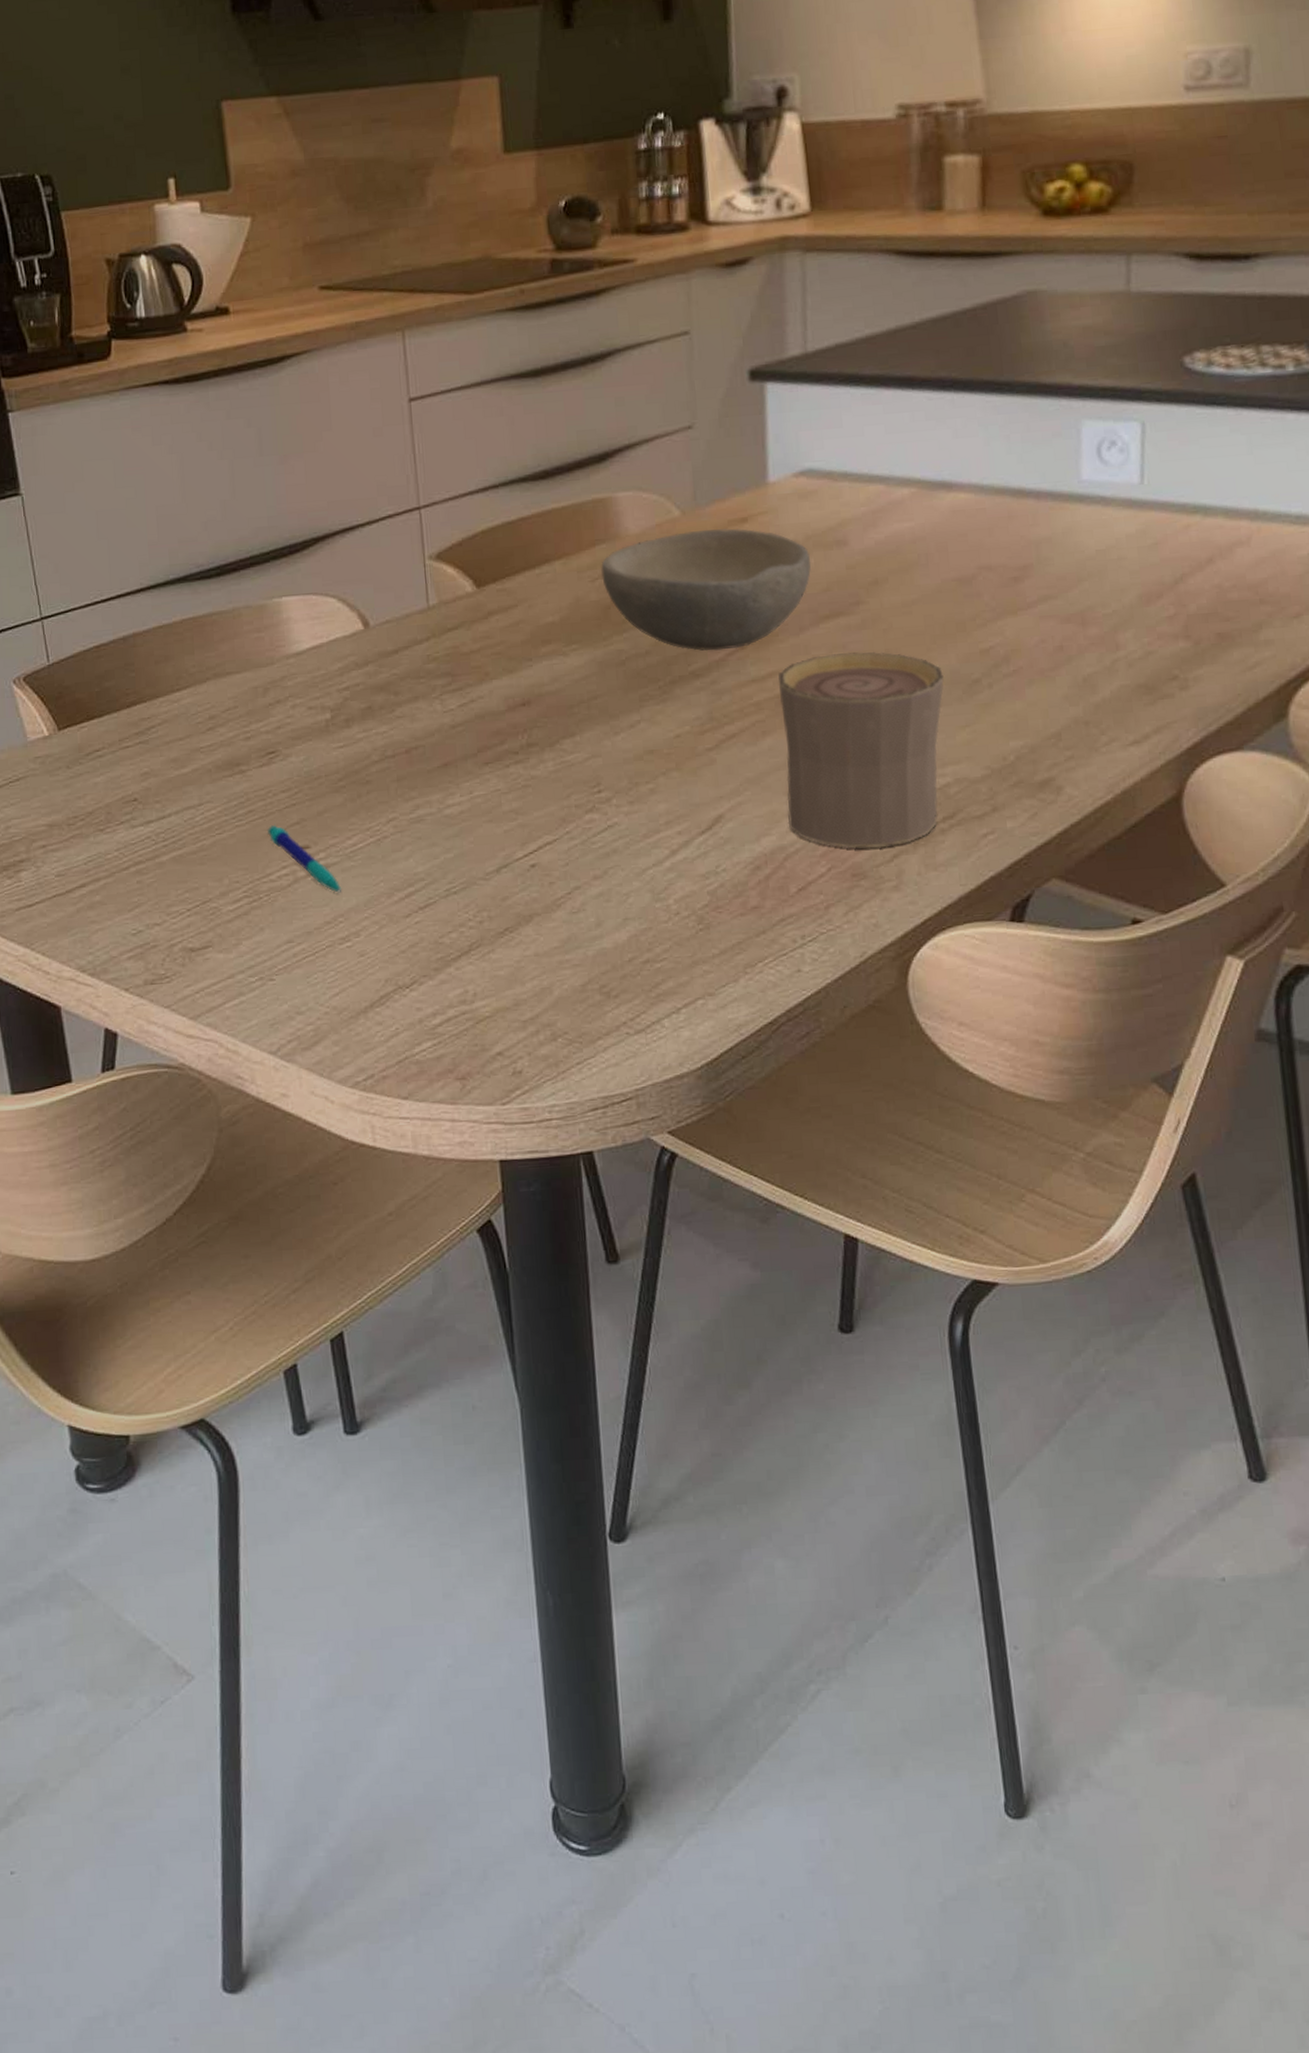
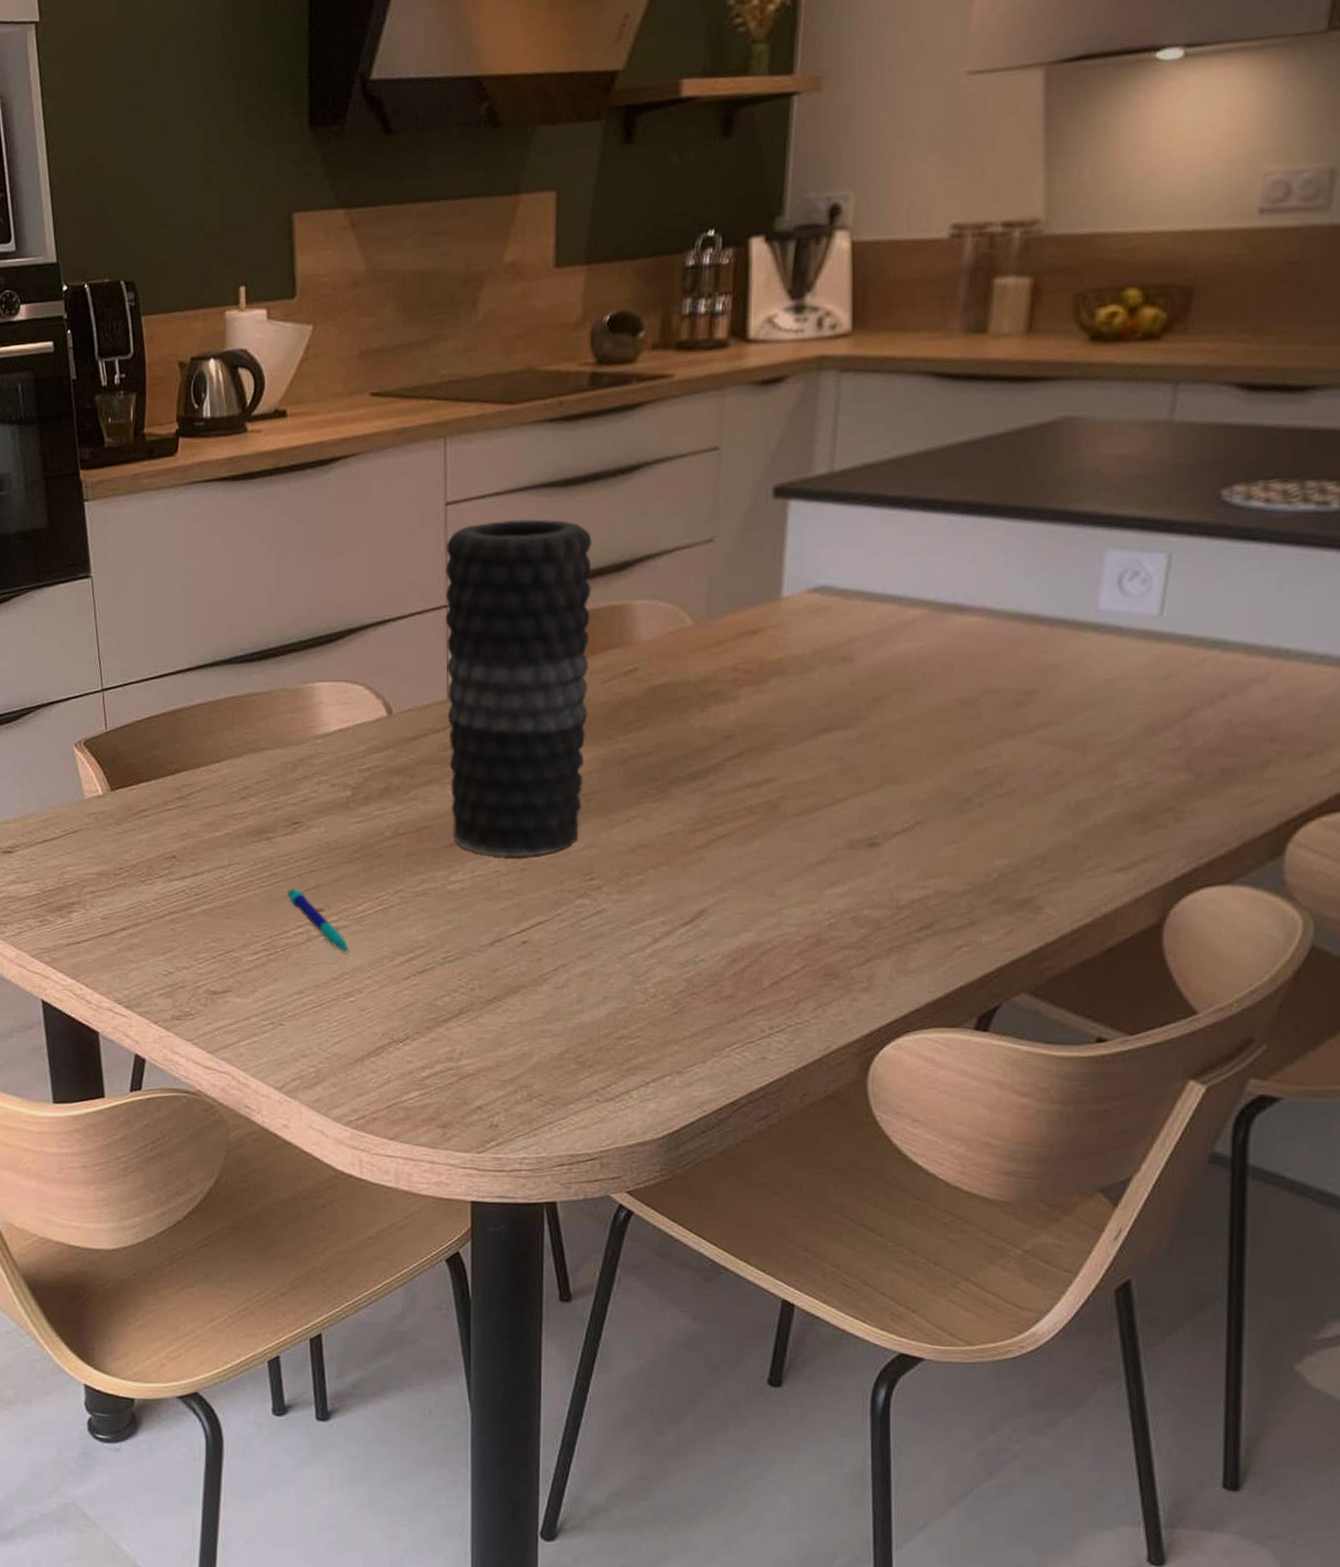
vase: none [413,412,582,775] -> present [444,519,592,857]
bowl: present [601,528,811,651] -> none [612,639,816,755]
cup: present [778,652,944,849] -> none [767,765,935,951]

